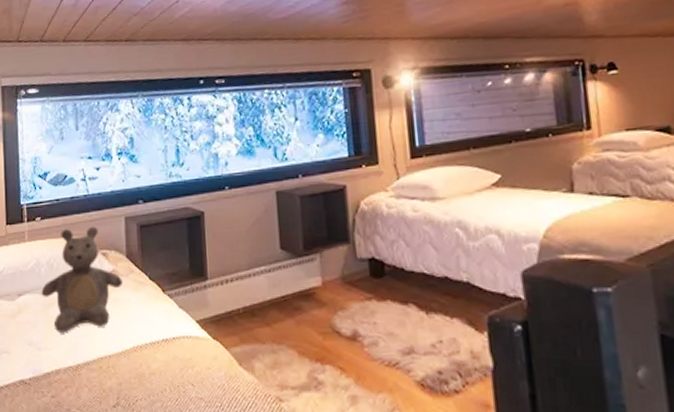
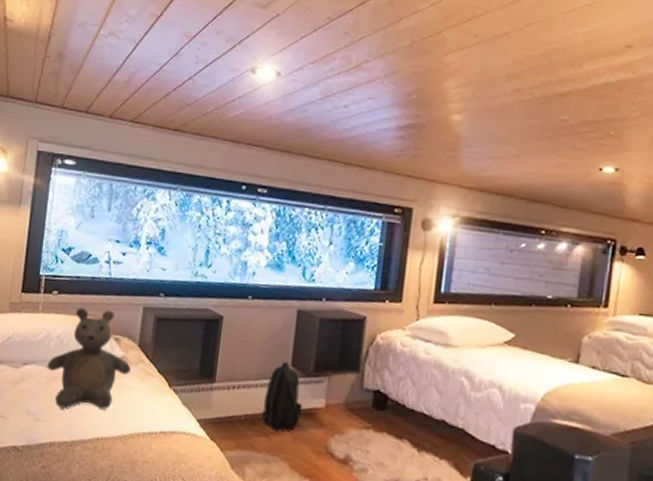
backpack: none [259,245,301,318] -> present [261,361,303,431]

